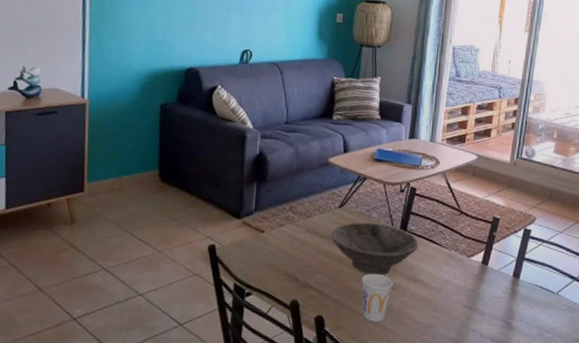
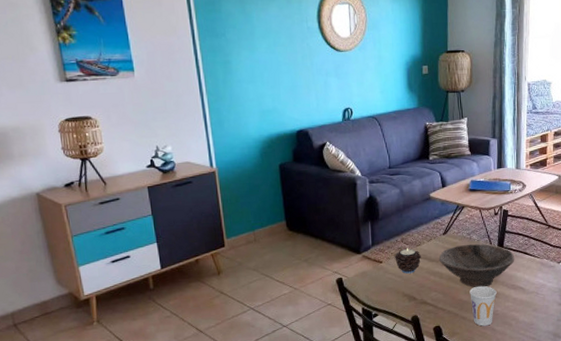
candle: none [279,219,311,249] -> present [395,248,422,274]

